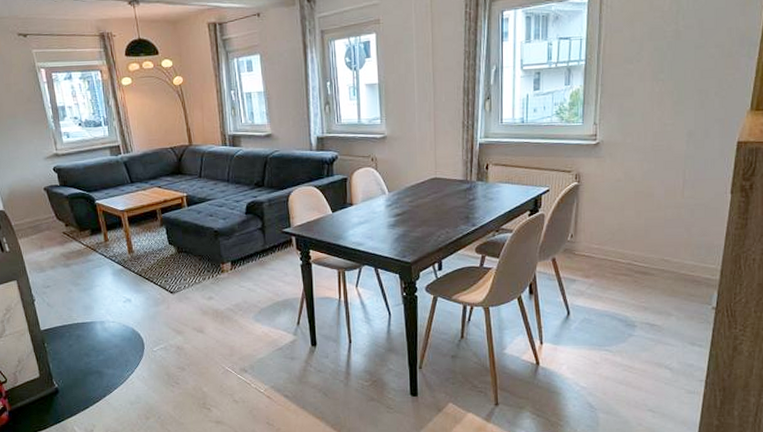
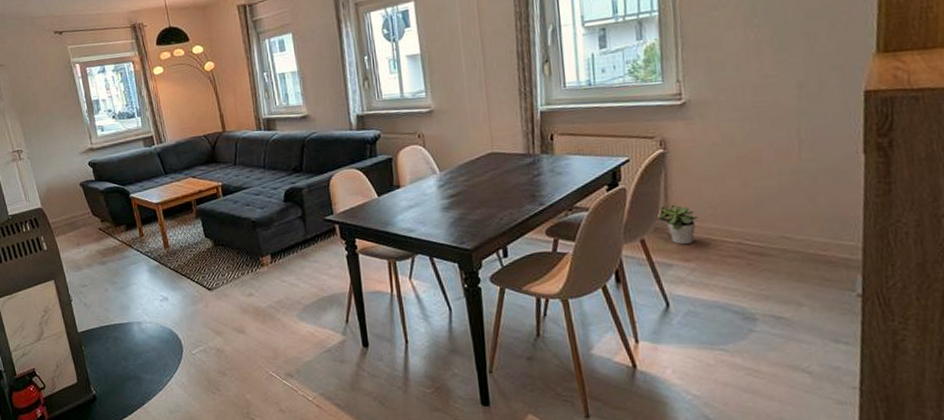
potted plant: none [567,227,600,264] -> present [656,202,699,245]

